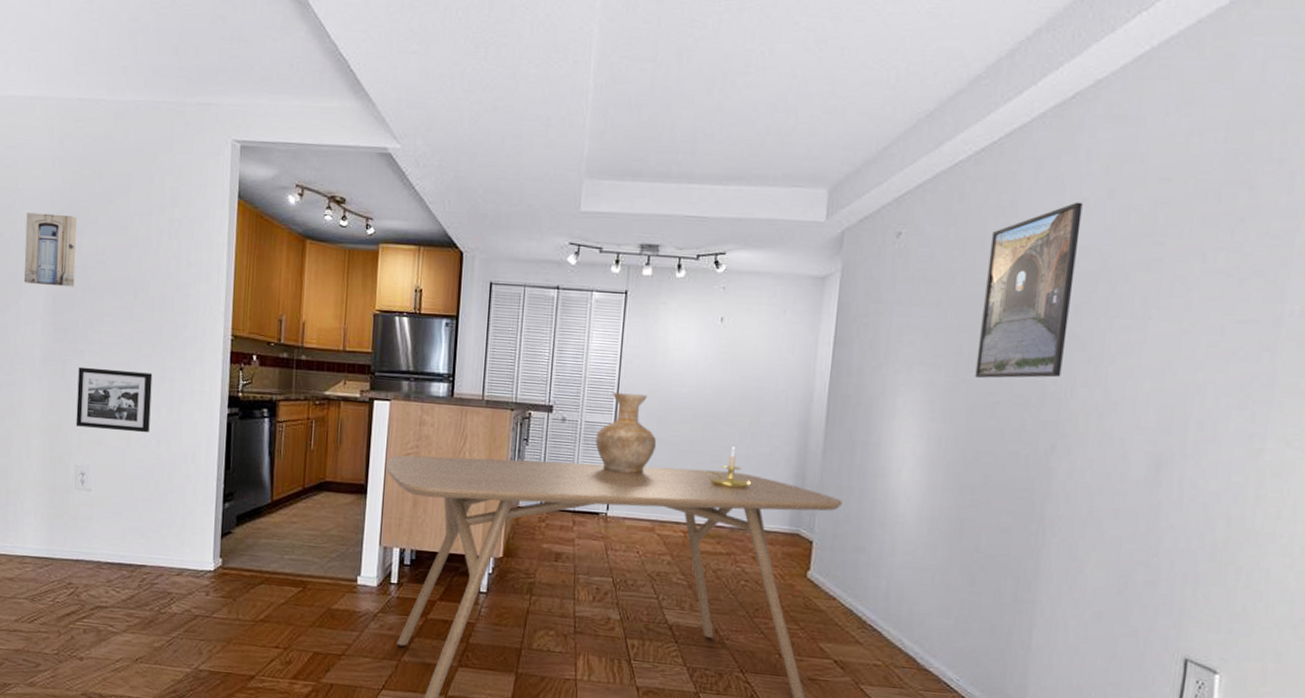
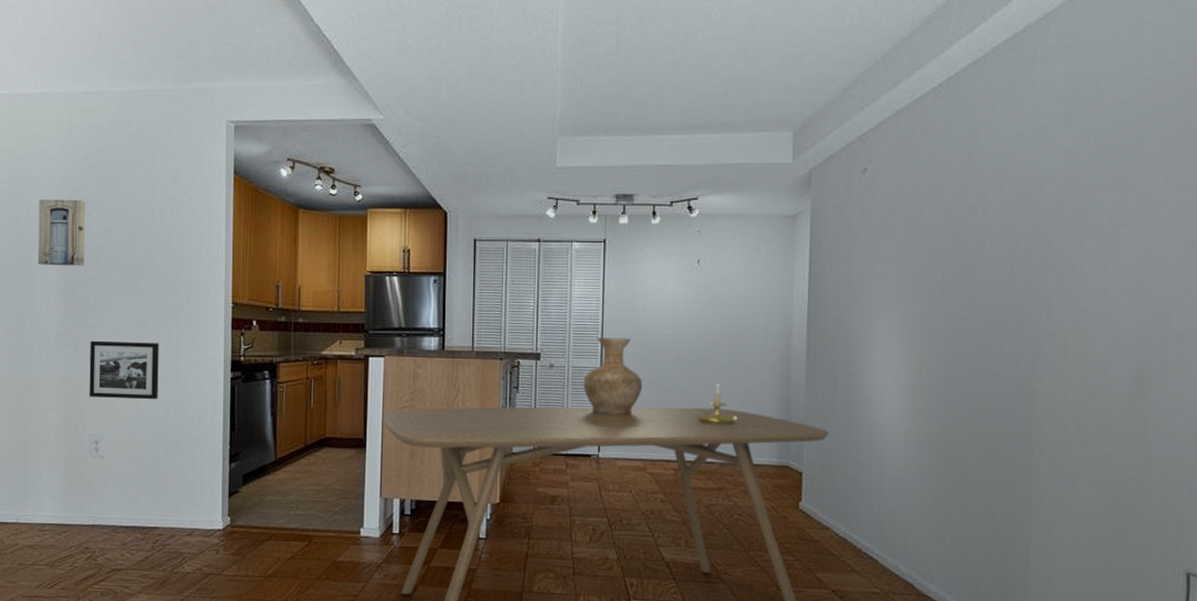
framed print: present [975,202,1083,379] -> none [950,129,1042,304]

